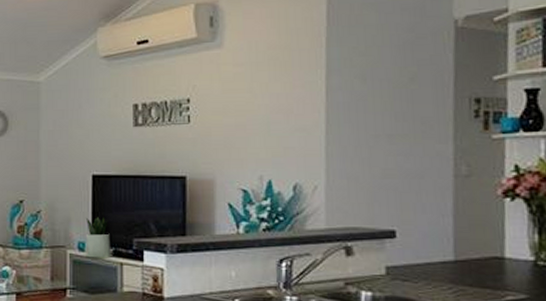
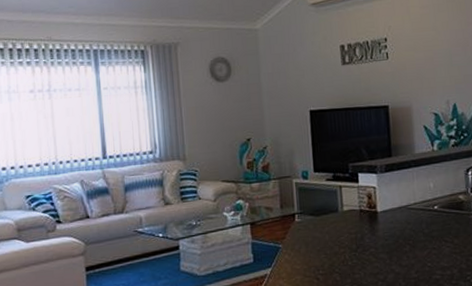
planter: present [86,217,113,259] -> none [308,147,333,185]

